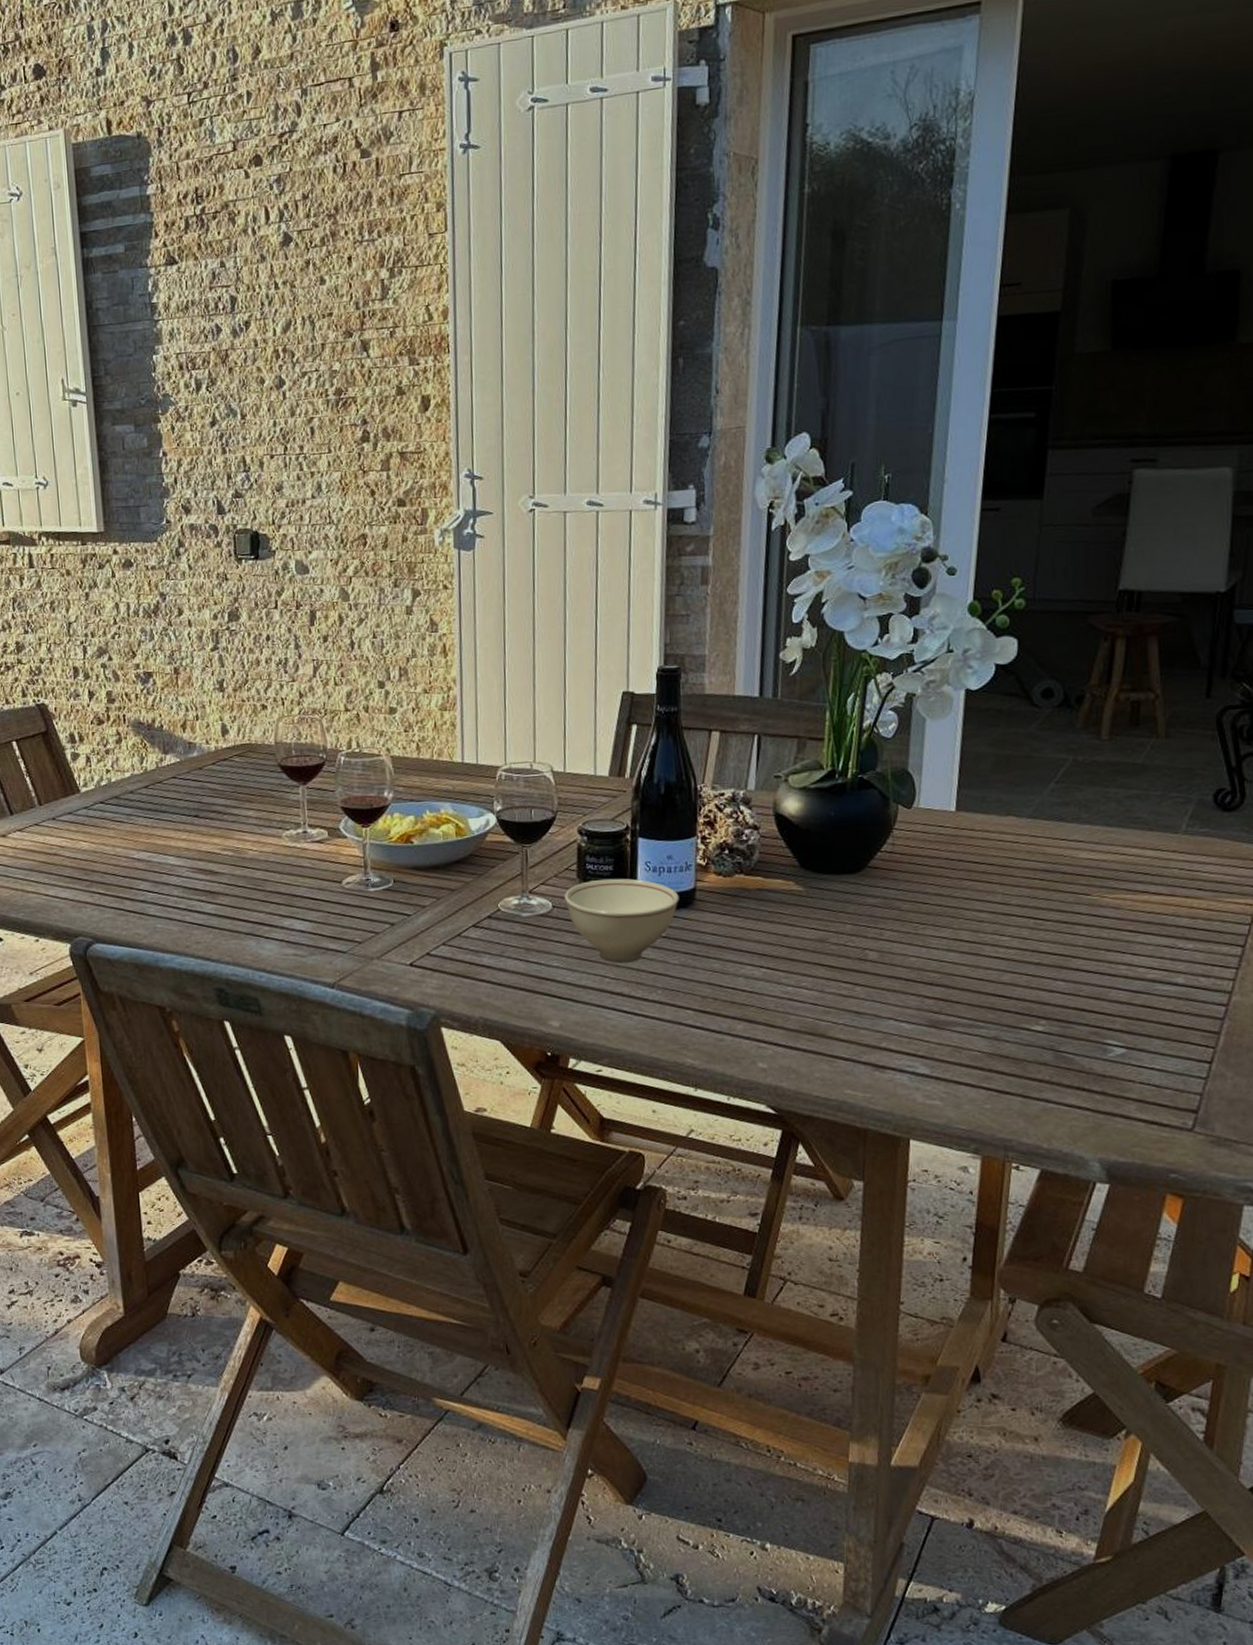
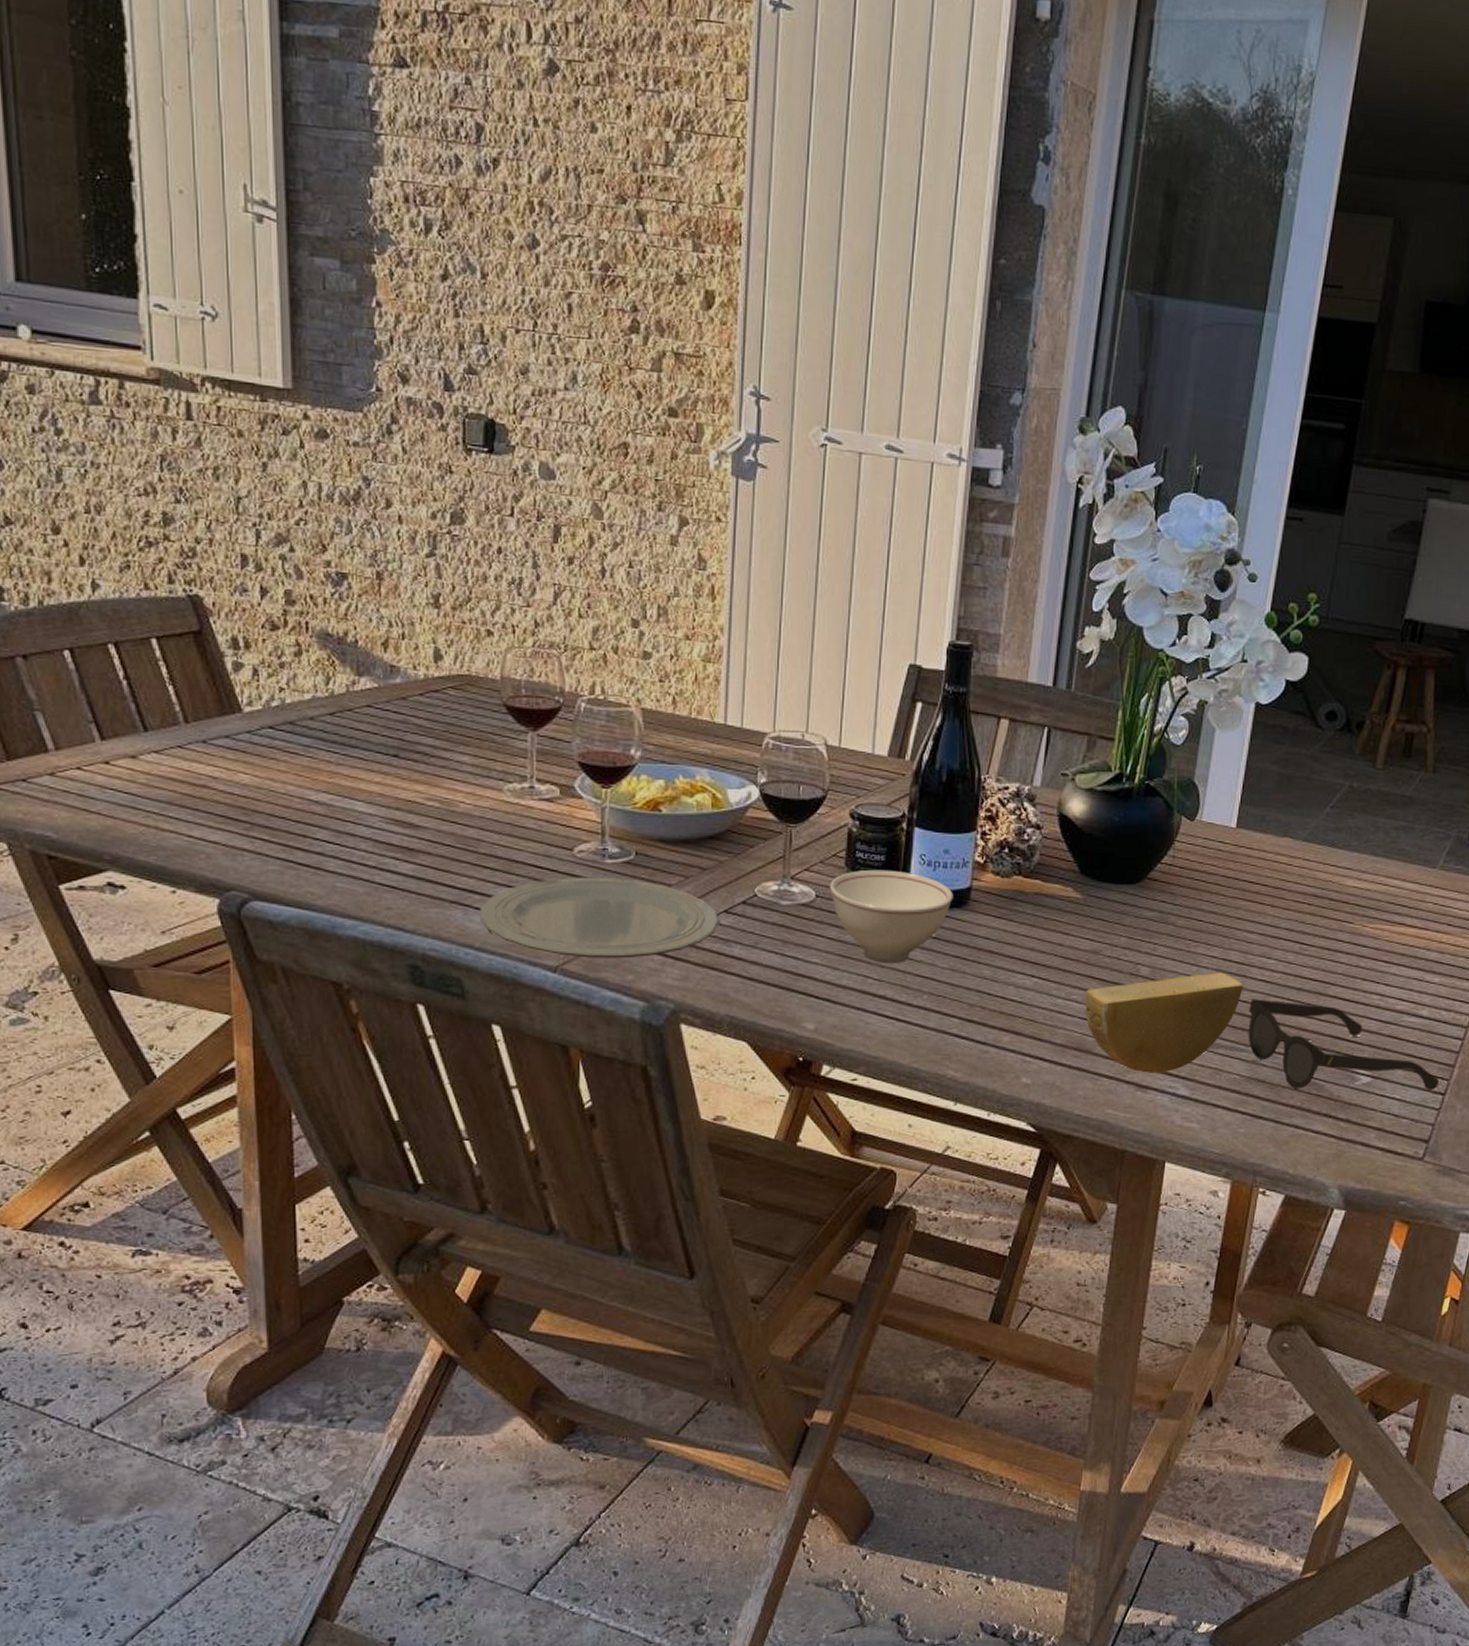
plate: none [269,903,470,974] -> present [479,877,720,959]
cheese: none [815,952,977,1054] -> present [1085,972,1244,1073]
sunglasses: none [984,976,1203,1062] -> present [1248,999,1439,1091]

